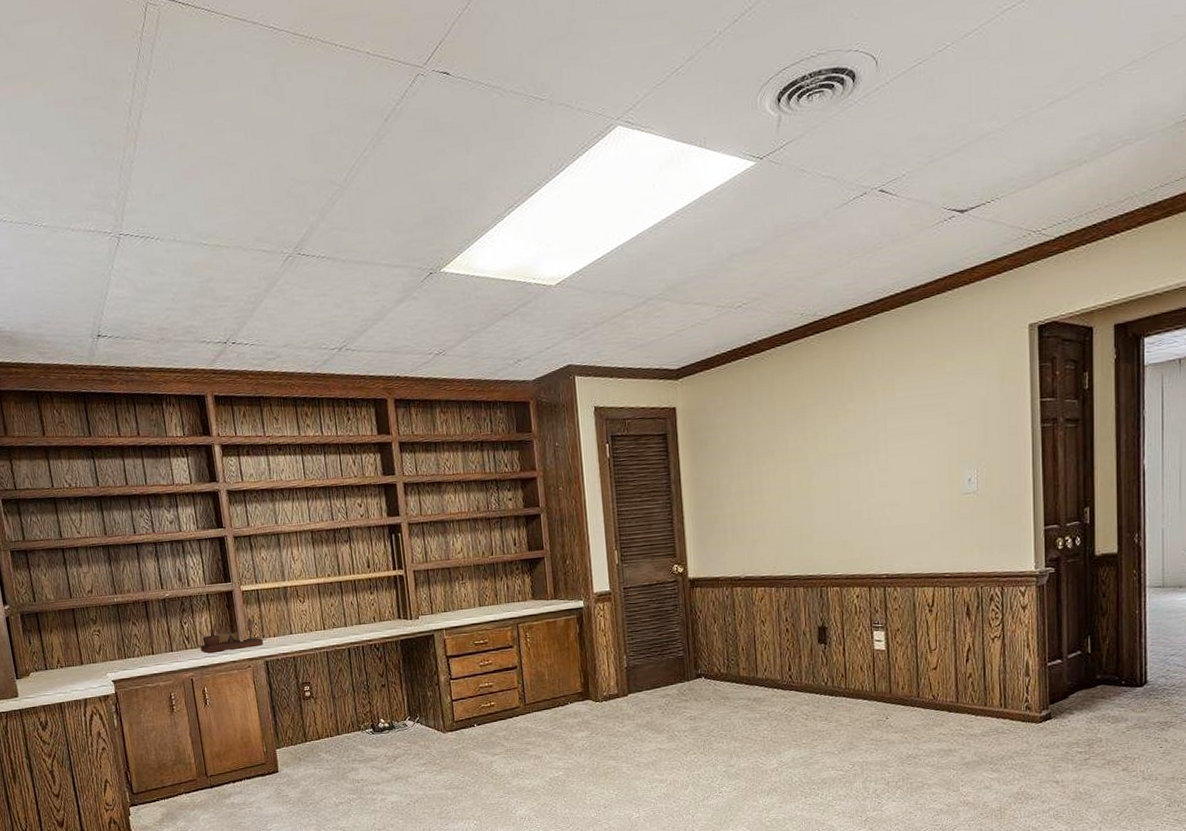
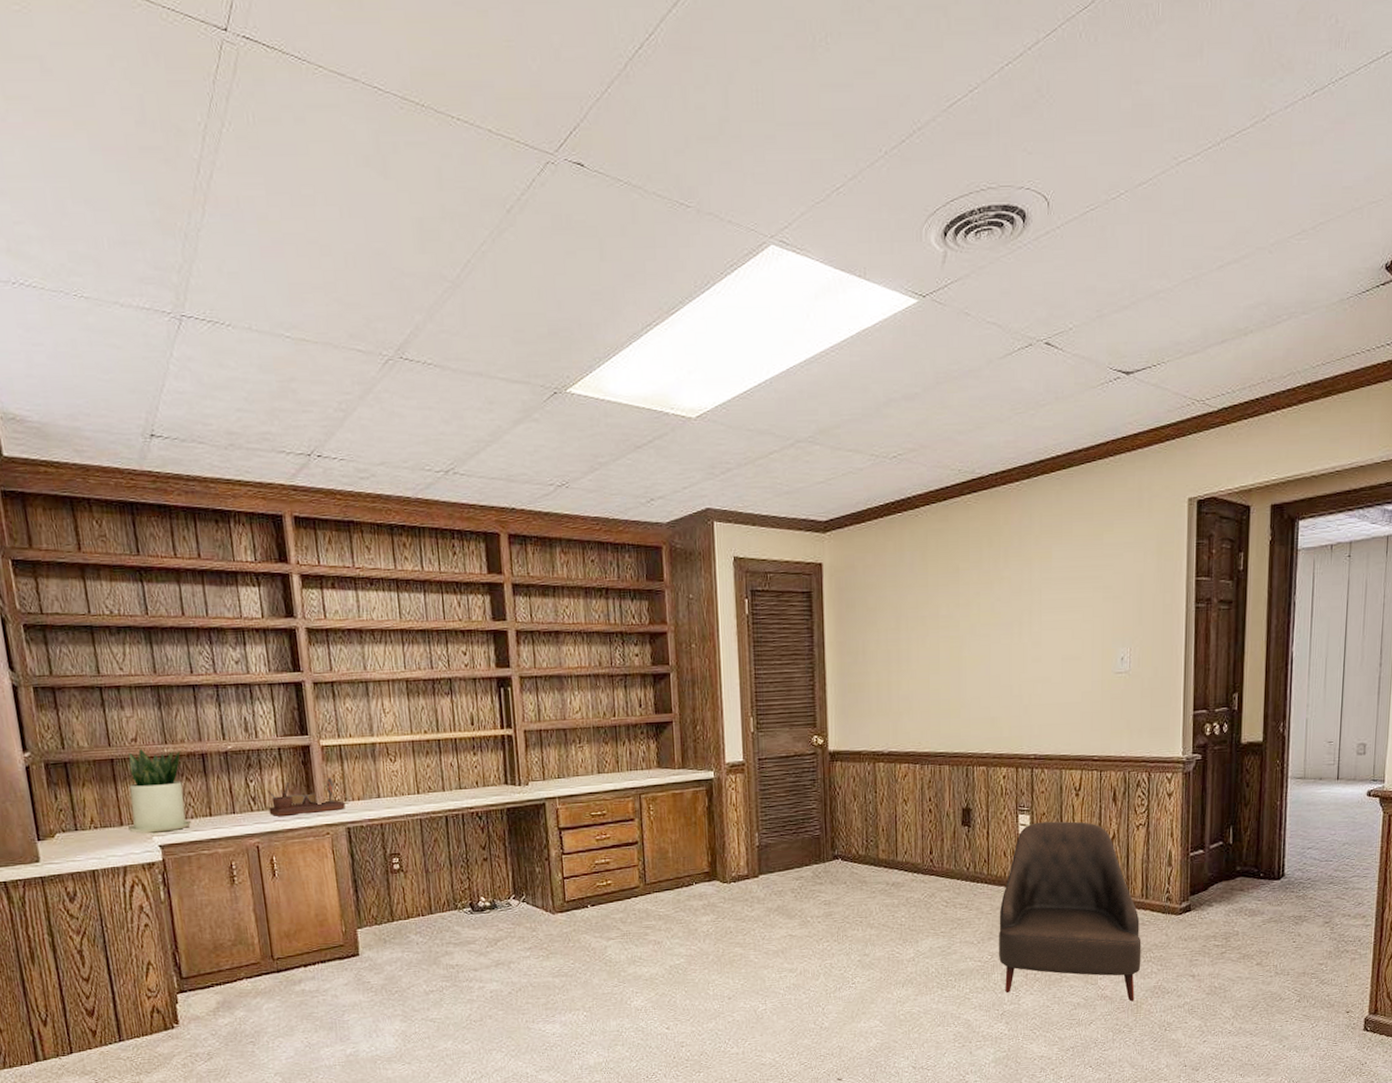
planter: none [86,598,138,671] -> present [127,748,192,834]
leather: none [858,636,1003,808] -> present [999,821,1142,1002]

